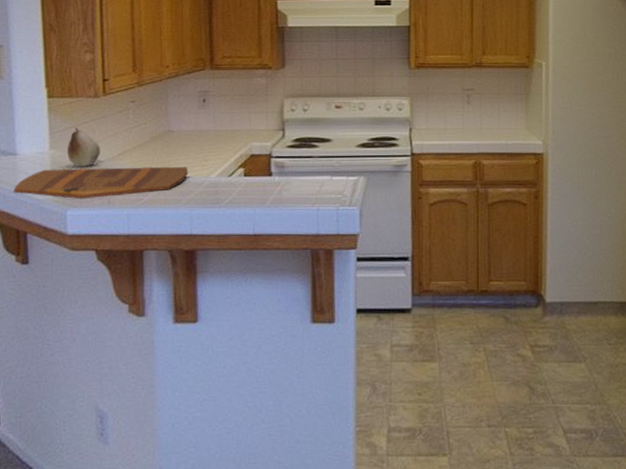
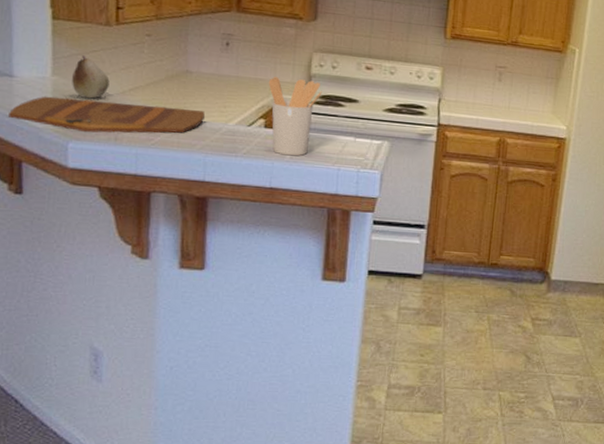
utensil holder: none [244,125,296,201] -> present [268,77,322,156]

